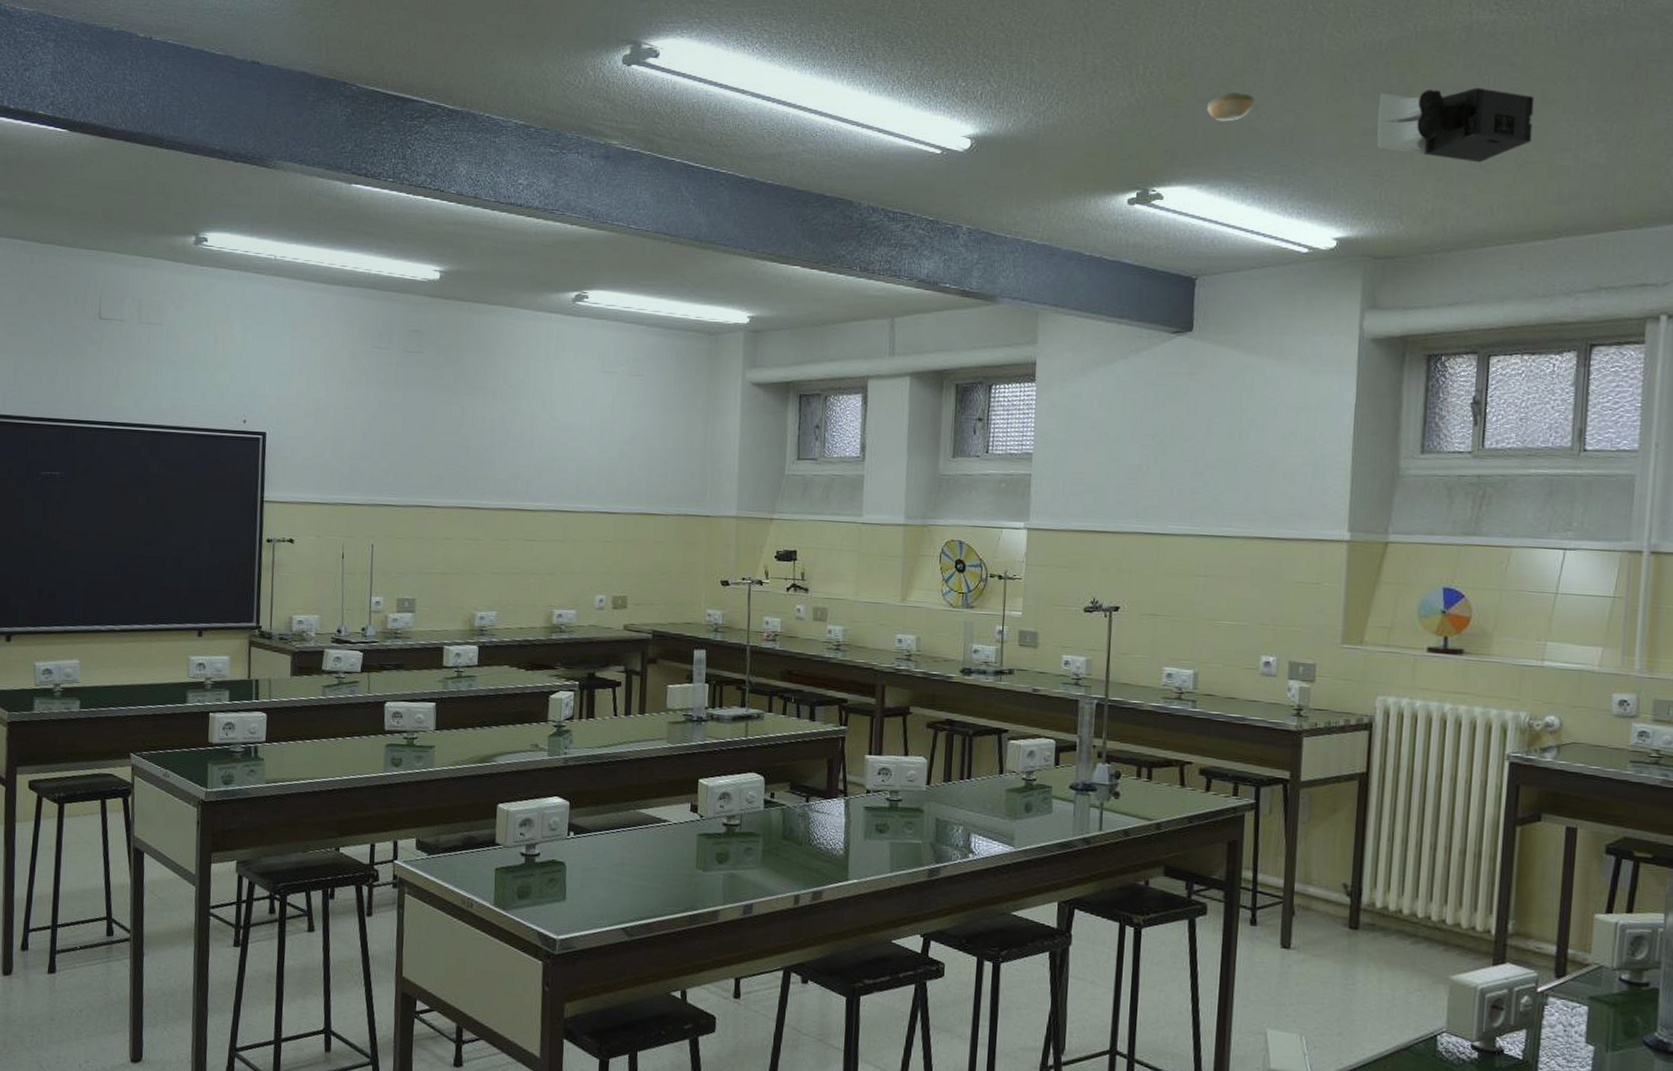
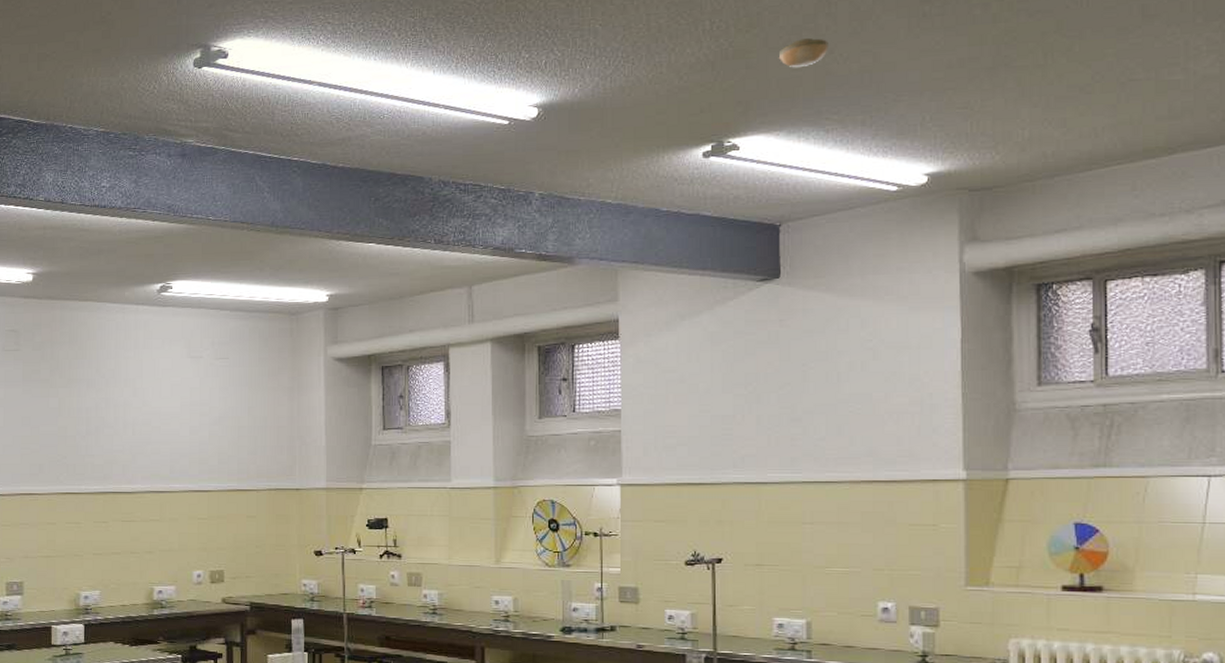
projector: present [1377,87,1534,163] -> none [963,9,1134,86]

